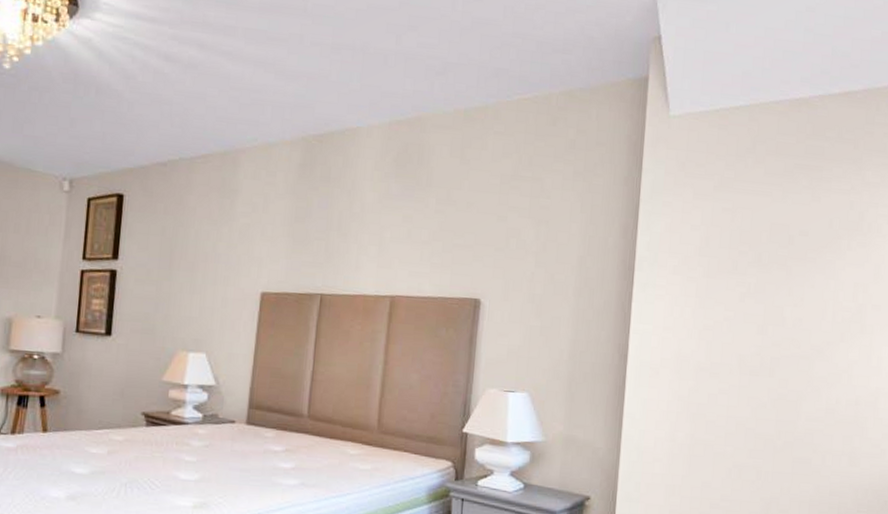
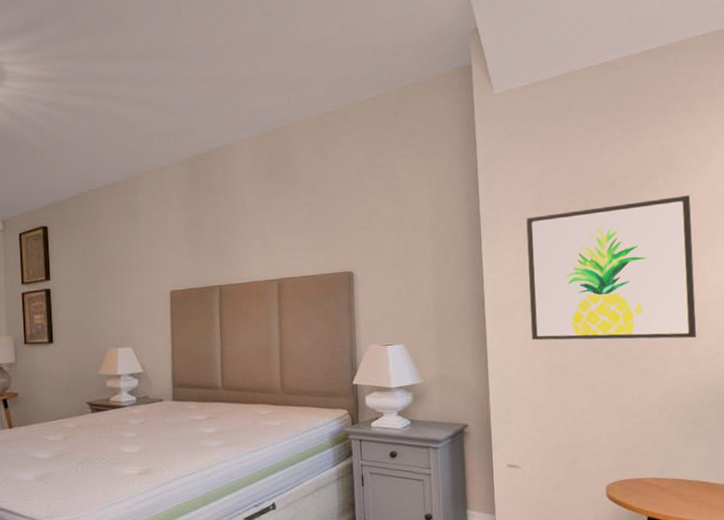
wall art: none [676,263,876,430] -> present [526,195,696,341]

